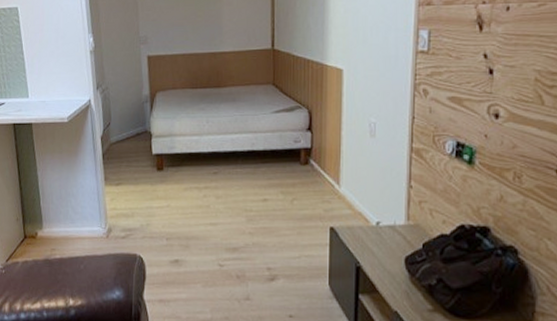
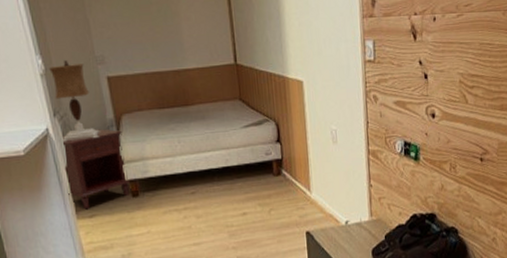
table lamp: none [98,39,136,113] -> present [49,60,101,142]
nightstand: none [100,104,156,177] -> present [62,129,130,210]

